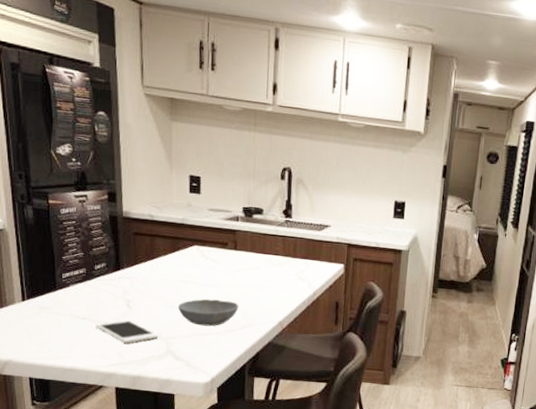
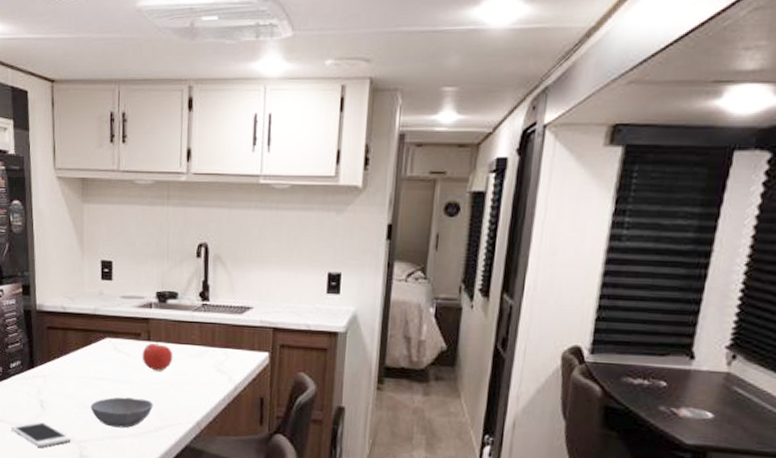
fruit: none [228,248,258,277] -> present [142,339,173,371]

